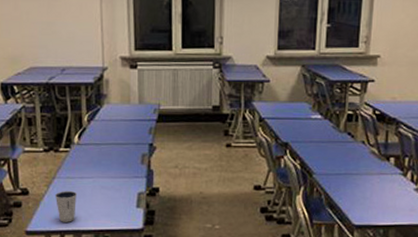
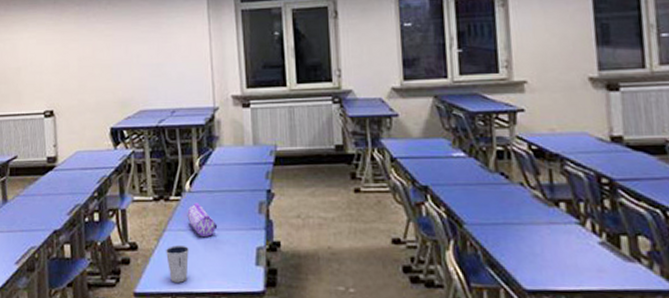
pencil case: none [75,154,104,183] -> present [187,203,218,237]

